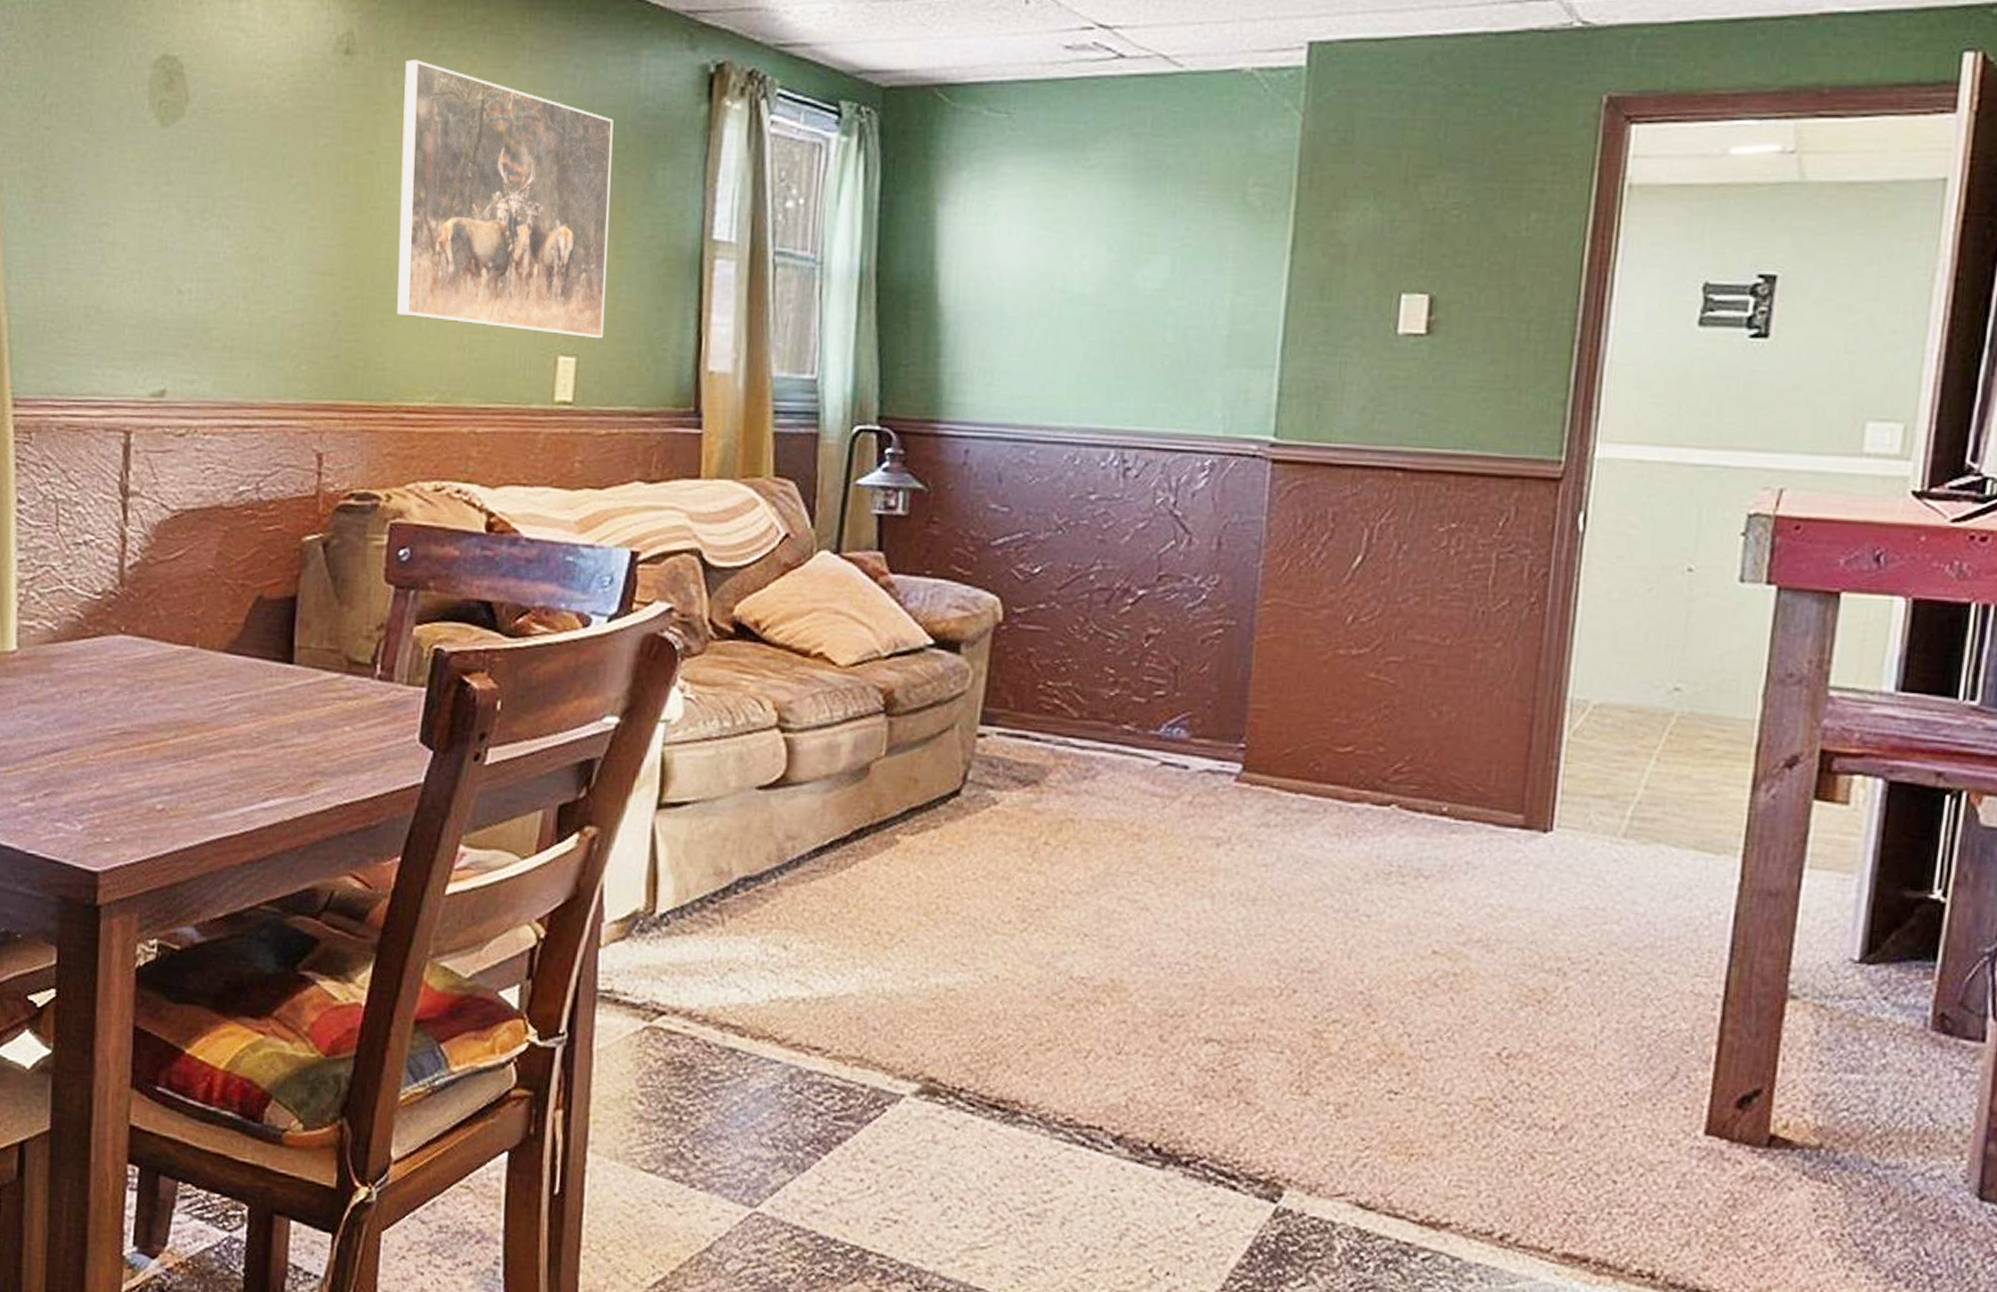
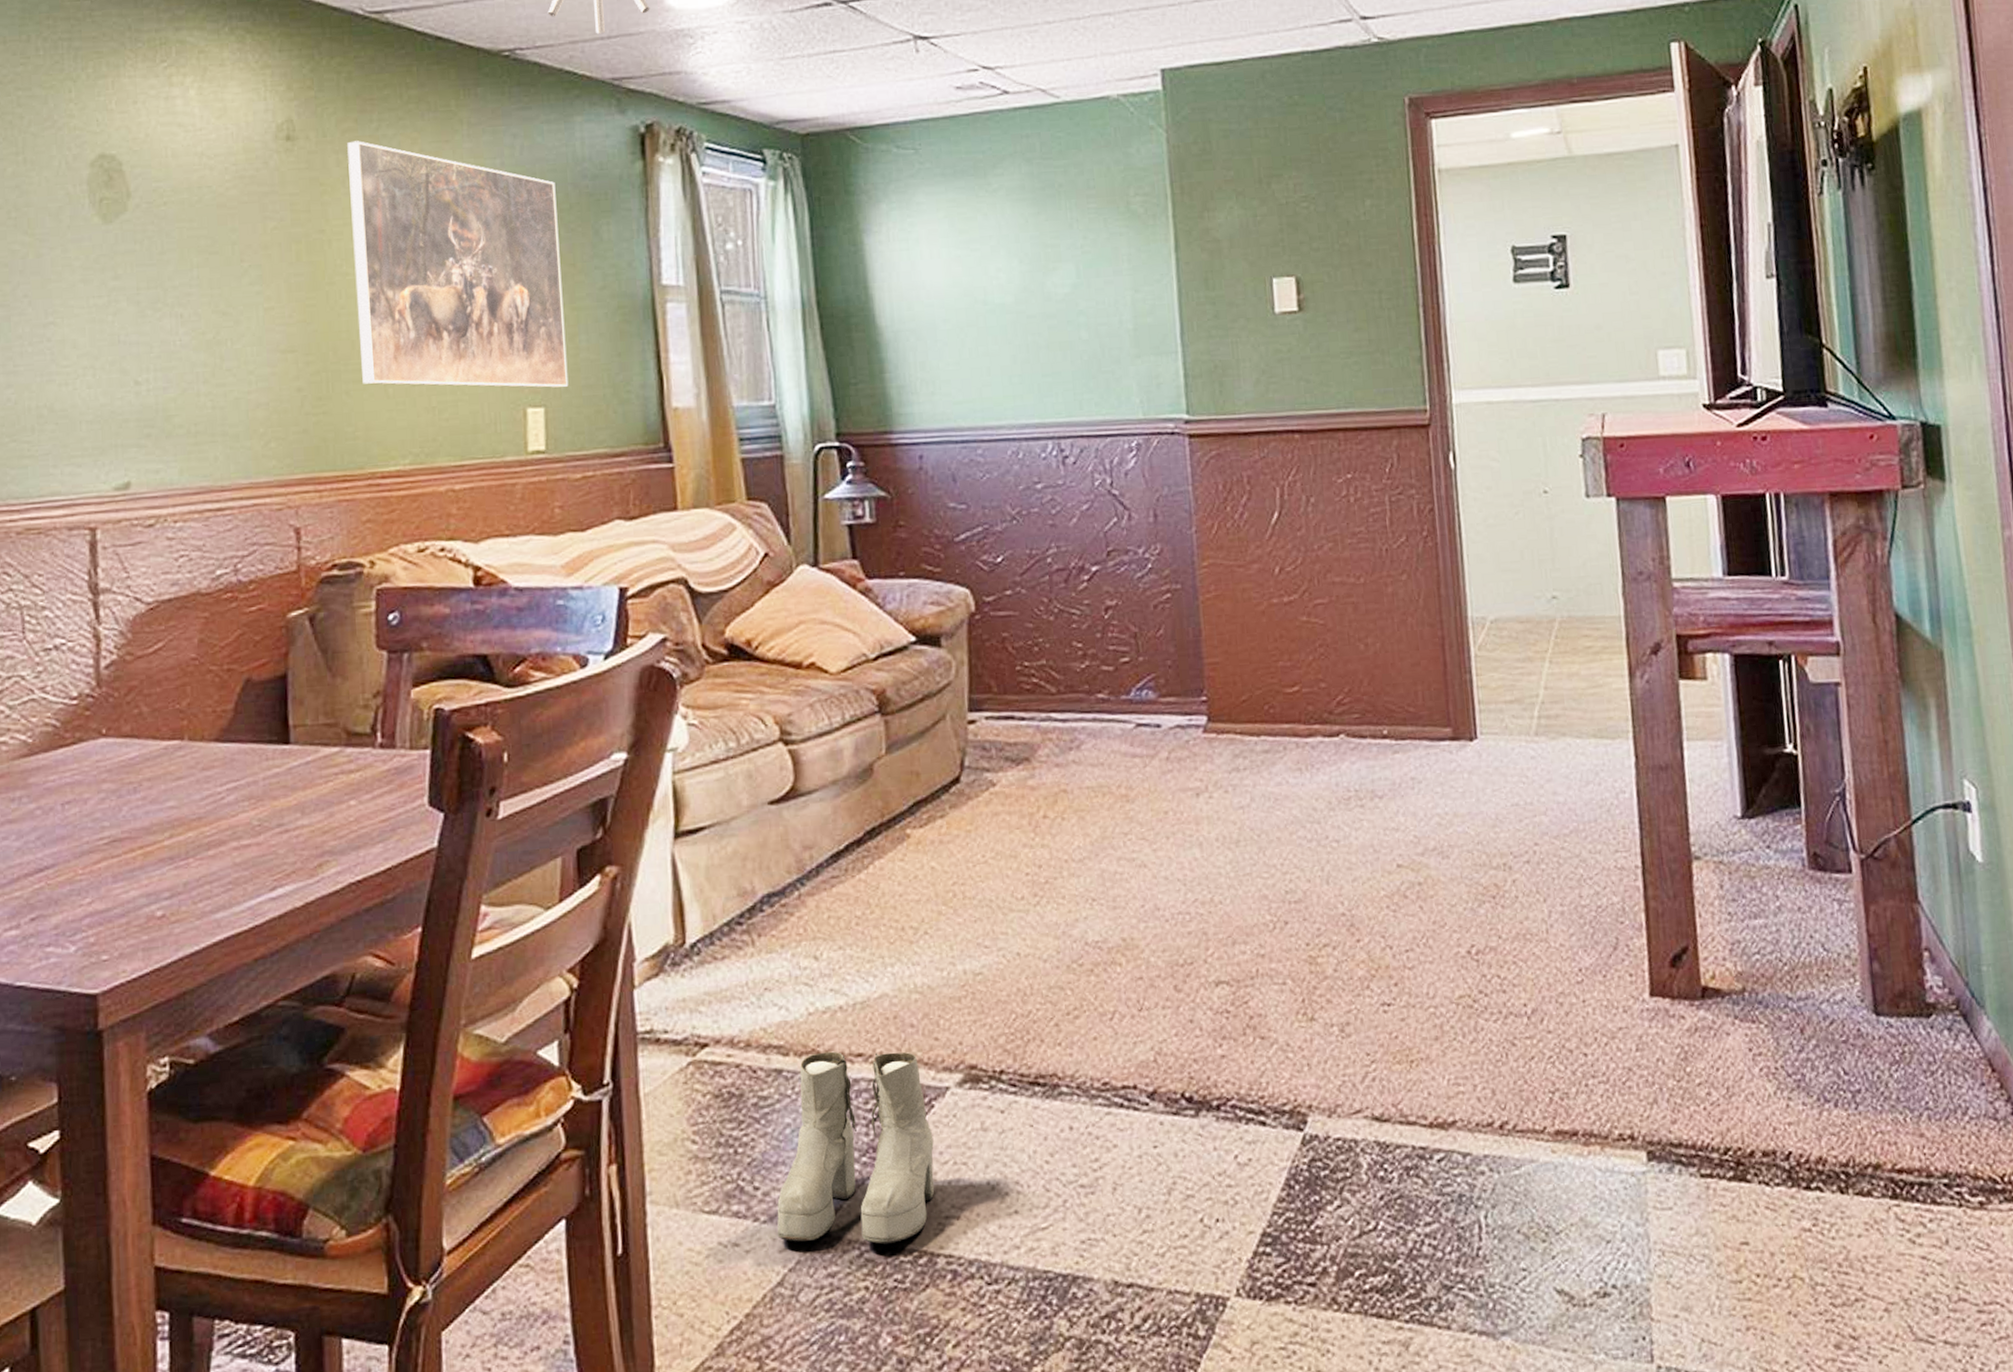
boots: none [711,1039,881,1233] -> present [777,1051,935,1244]

